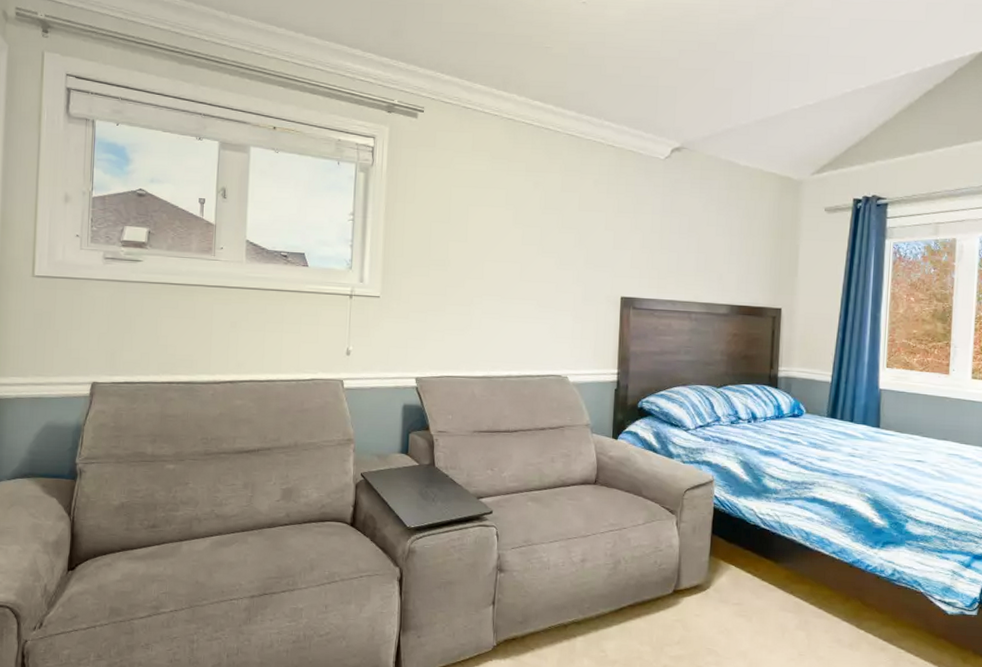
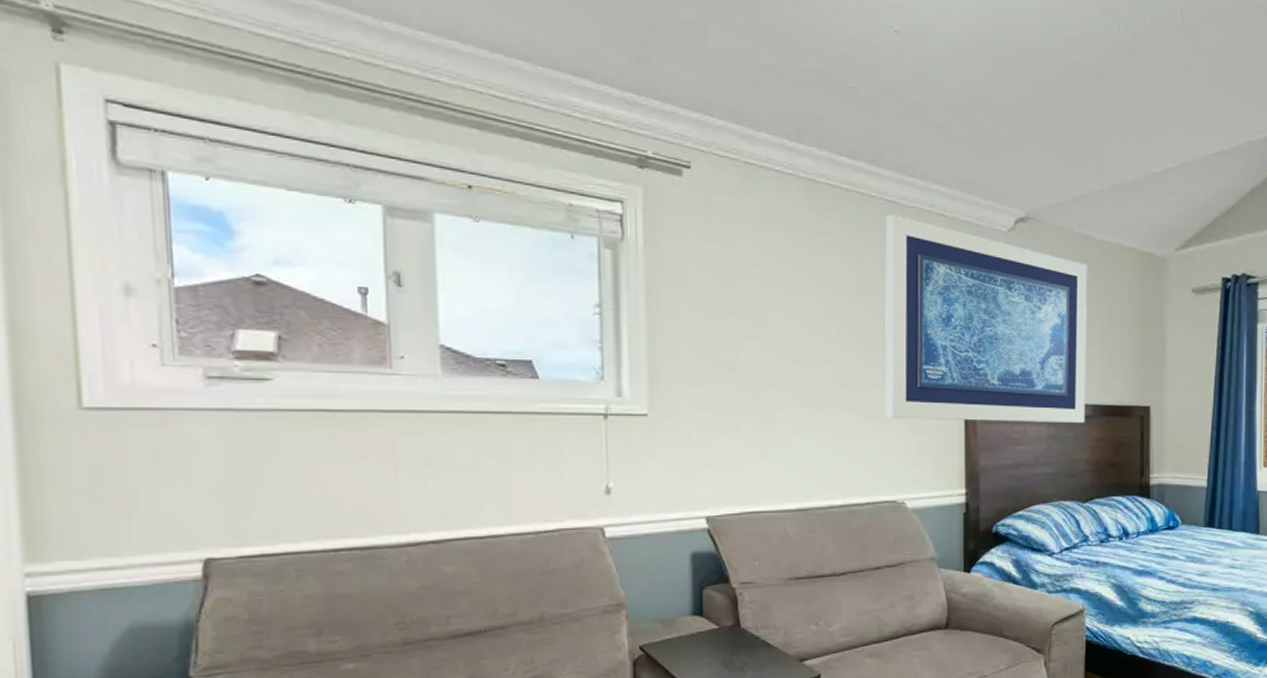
wall art: none [556,145,731,321] -> present [885,214,1087,424]

